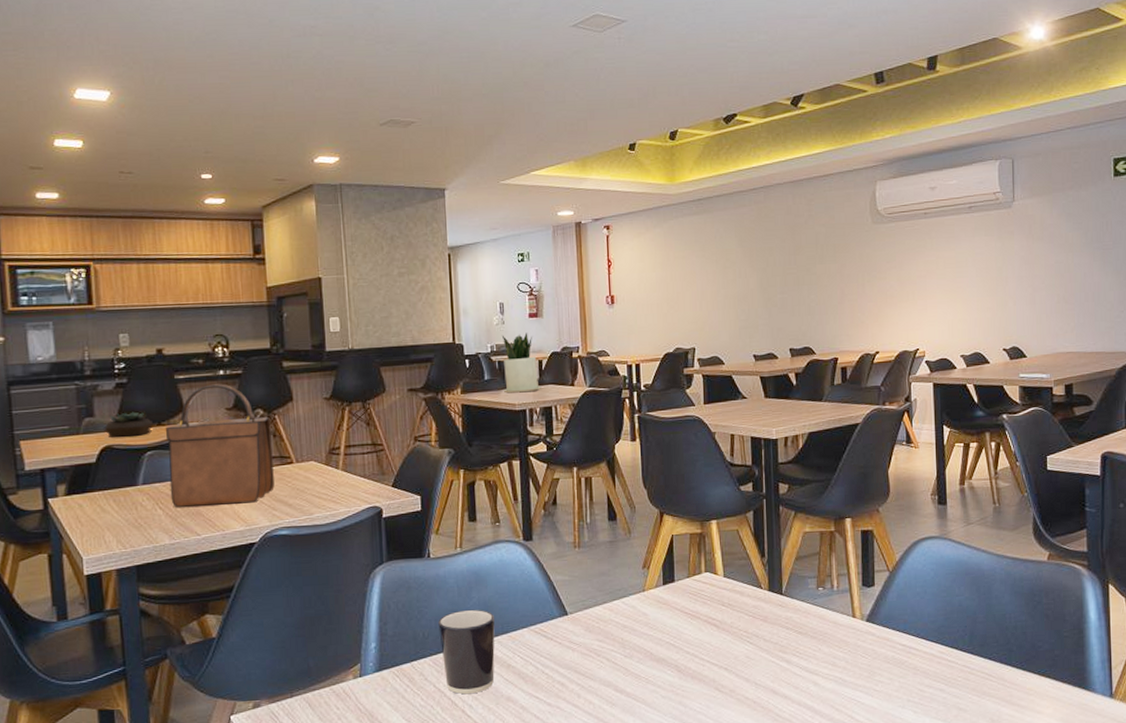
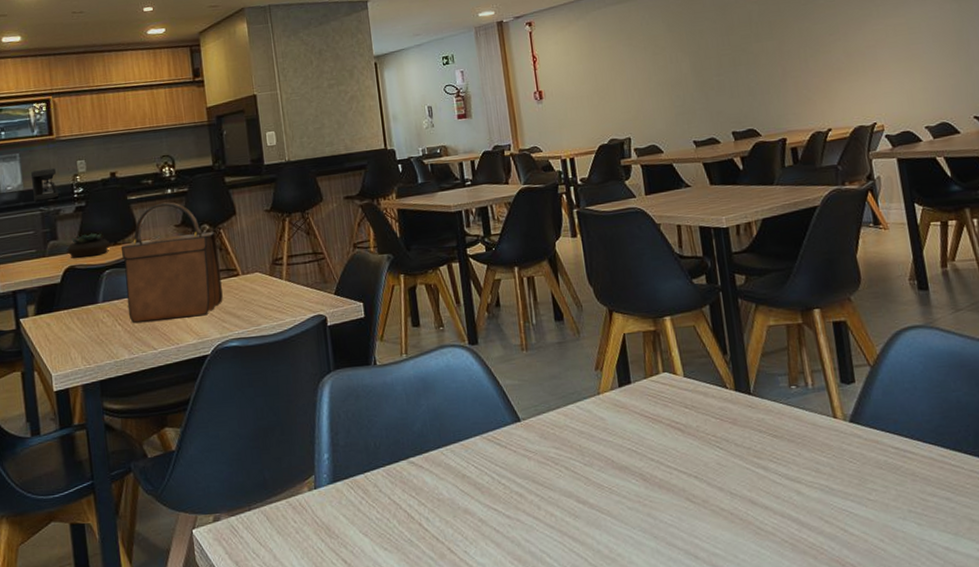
coffee maker: none [65,339,97,376] -> present [30,167,59,202]
mug: present [438,609,495,695] -> none [389,417,450,507]
planter: present [501,332,542,394] -> none [432,133,476,196]

